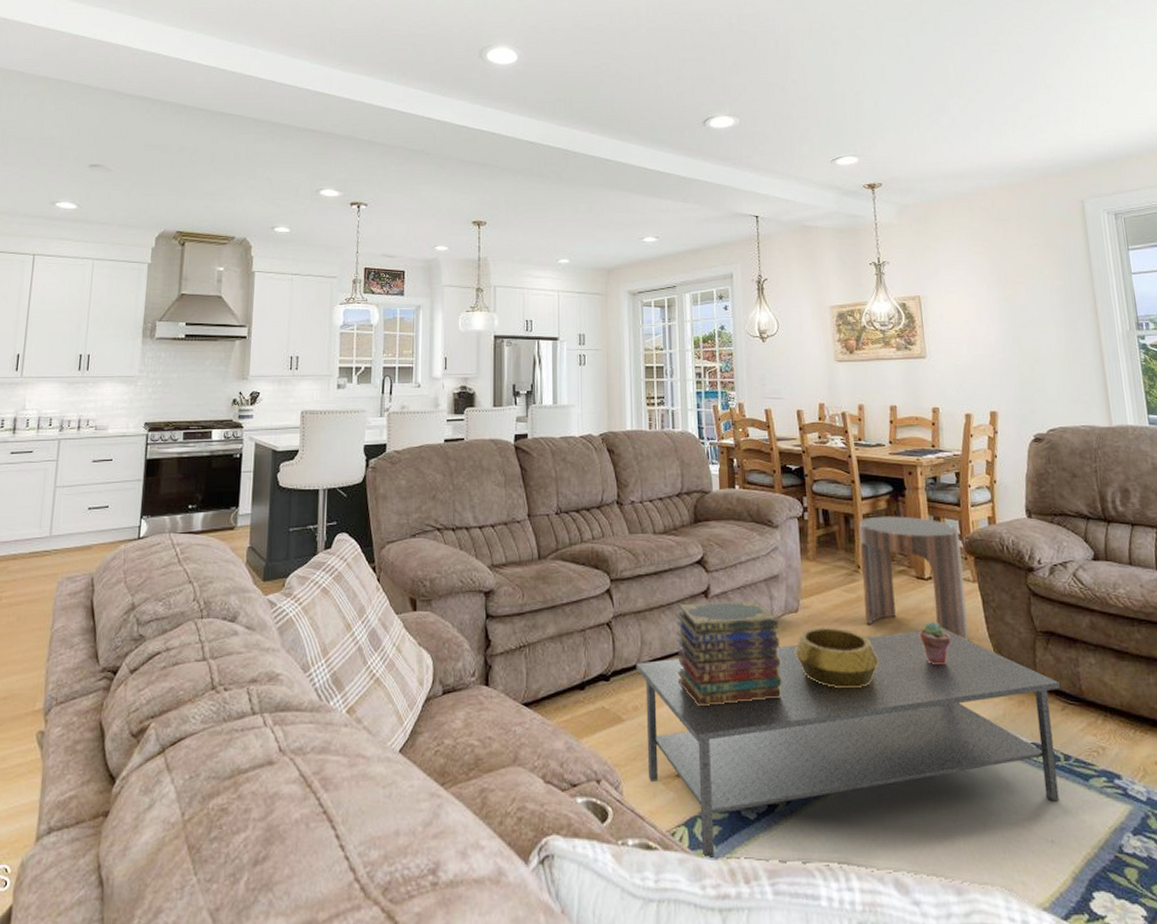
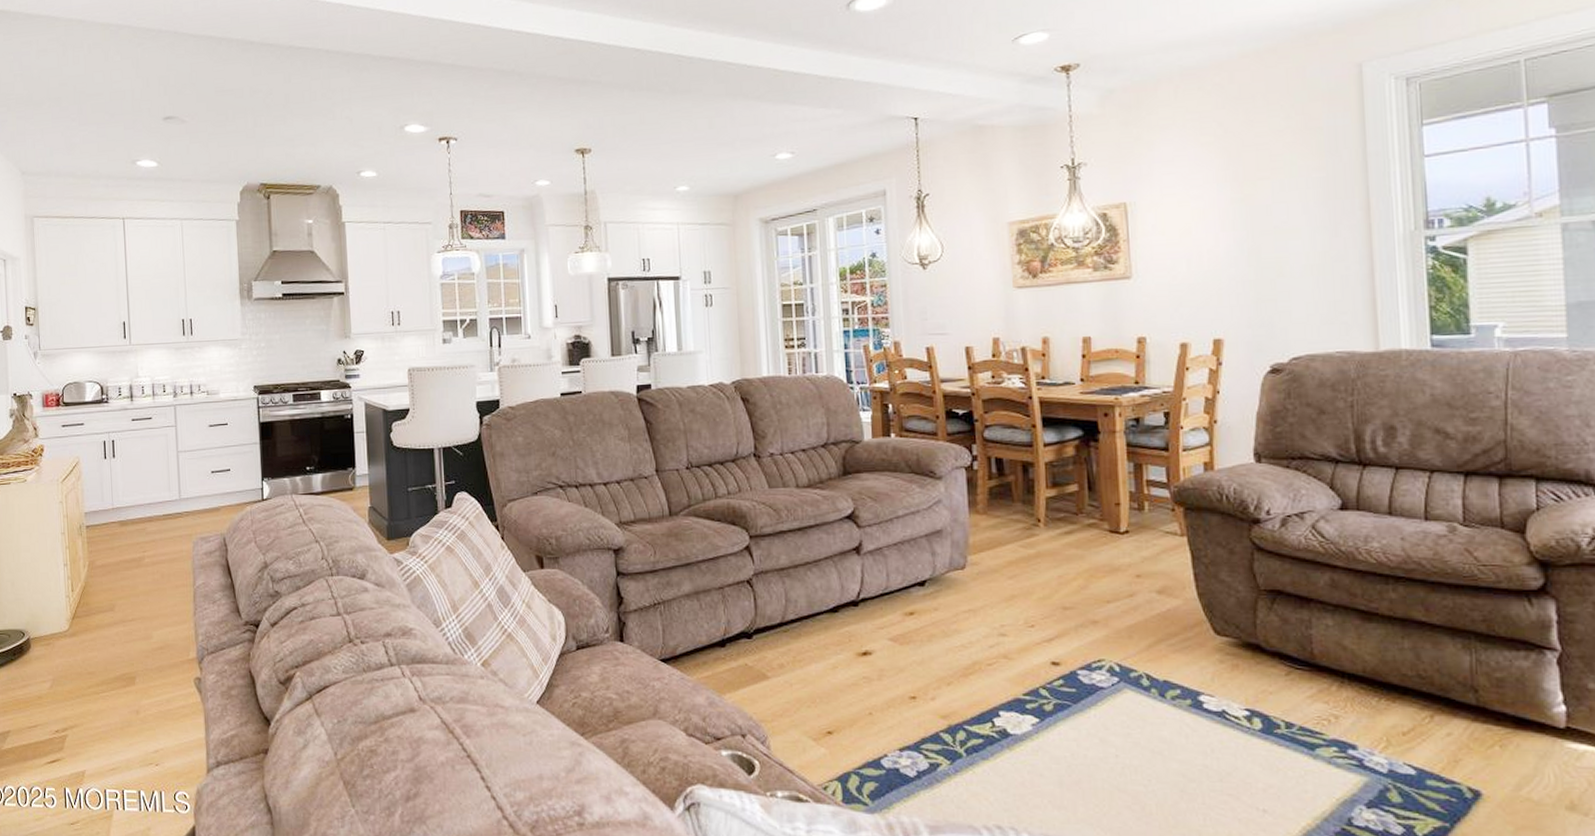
coffee table: present [636,629,1061,859] -> none [780,587,1287,813]
book stack: present [676,600,783,707] -> none [824,556,947,665]
decorative bowl: present [794,627,880,689] -> none [960,585,1062,649]
side table: present [859,516,969,641] -> none [1040,463,1173,600]
potted succulent: present [919,621,952,665] -> none [1111,578,1151,626]

